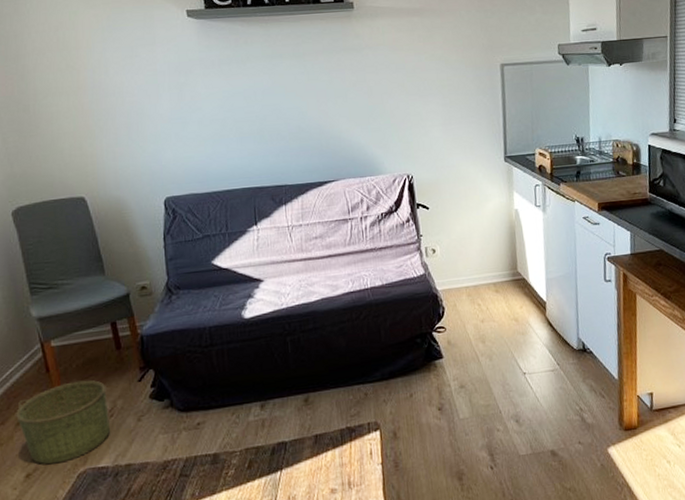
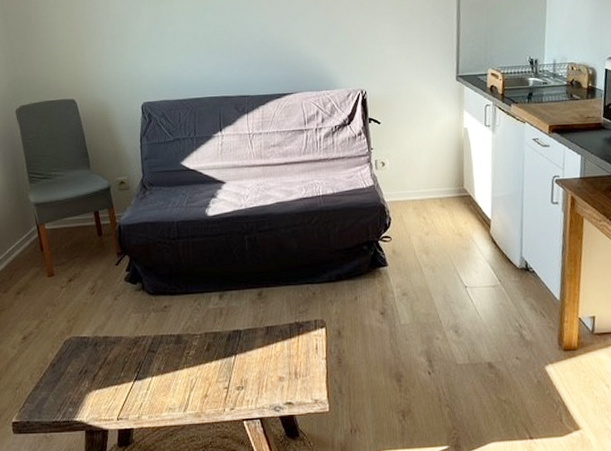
basket: present [16,380,110,465] -> none [16,260,91,330]

